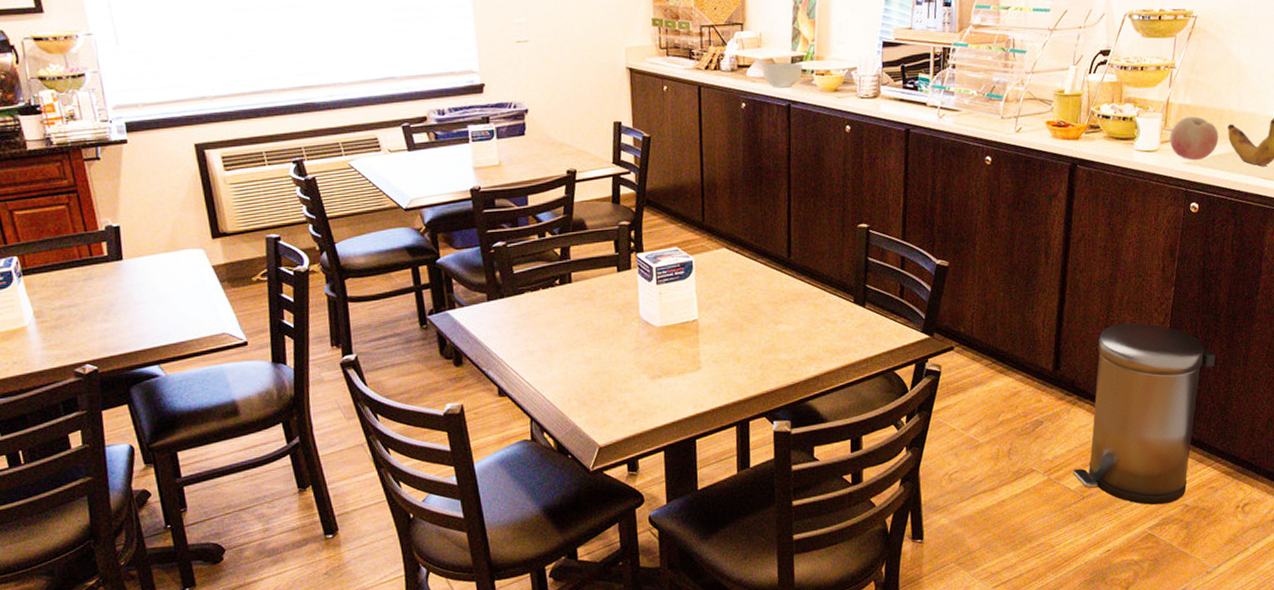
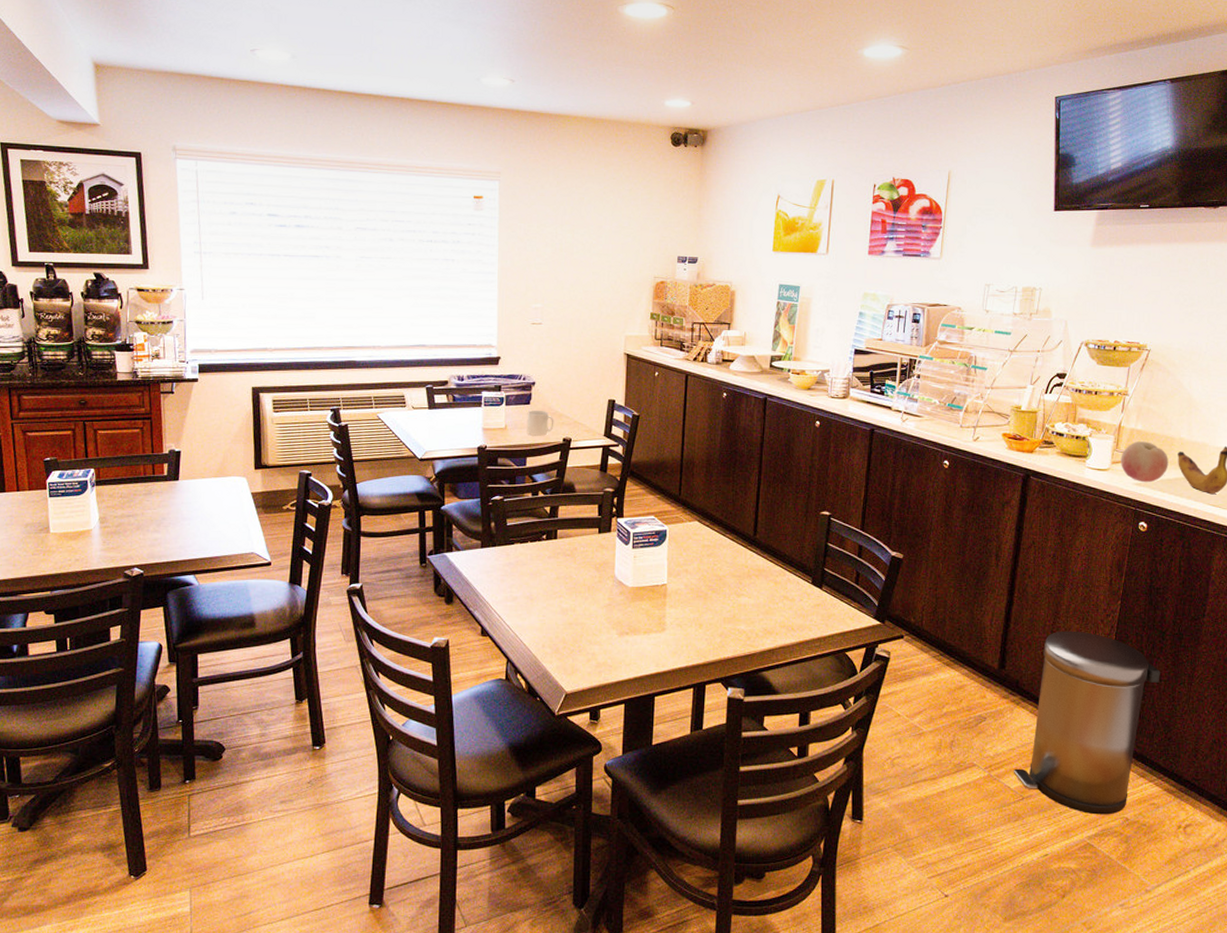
mug: none [522,141,555,171] -> present [526,411,554,436]
bowl: present [762,62,803,88] -> none [744,360,780,383]

